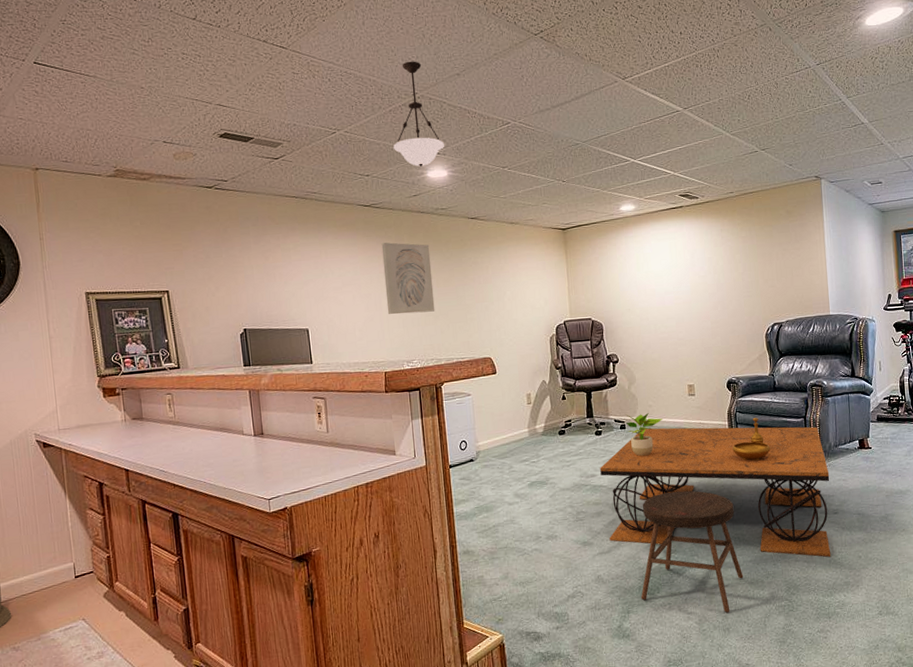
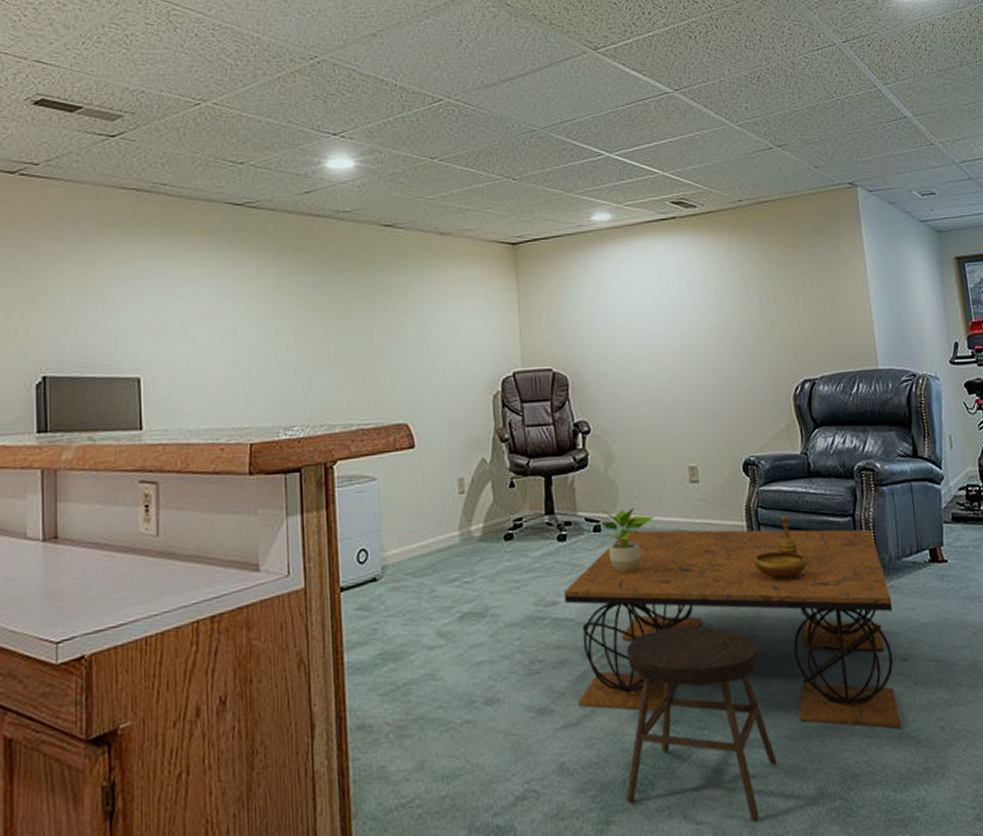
wall art: present [381,242,435,315] -> none [255,256,329,359]
pendant light: present [393,61,445,167] -> none [281,15,353,153]

